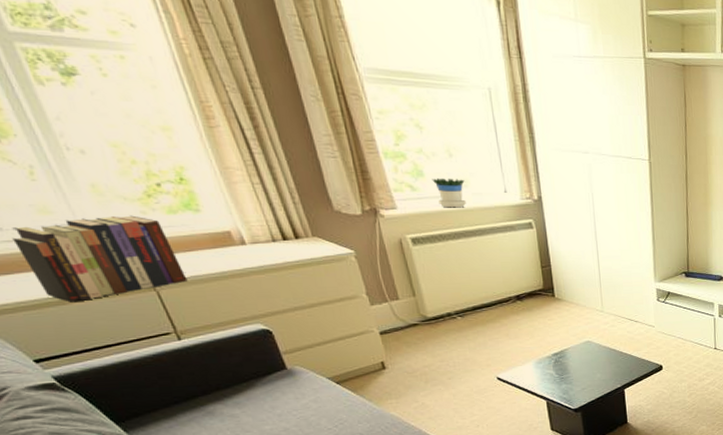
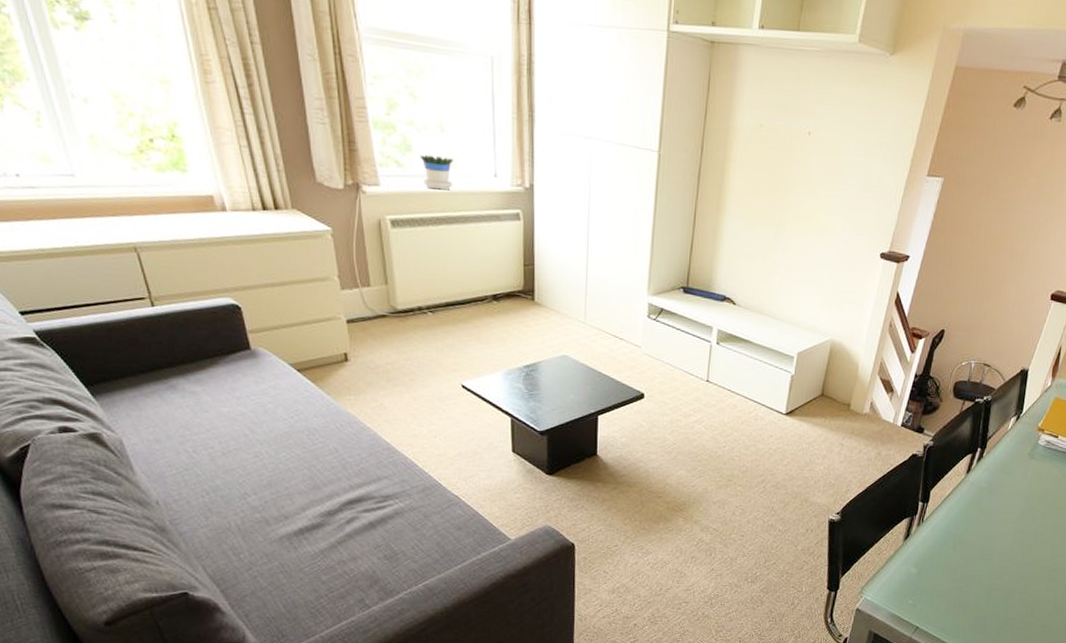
books: present [12,215,188,302] -> none [14,170,167,256]

